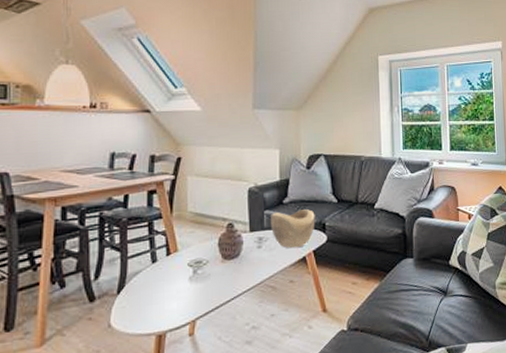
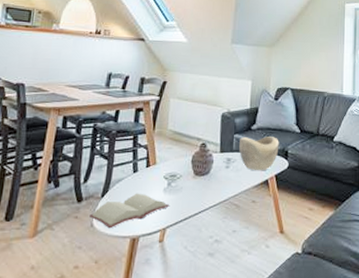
hardback book: none [106,284,198,328] -> present [90,193,170,229]

